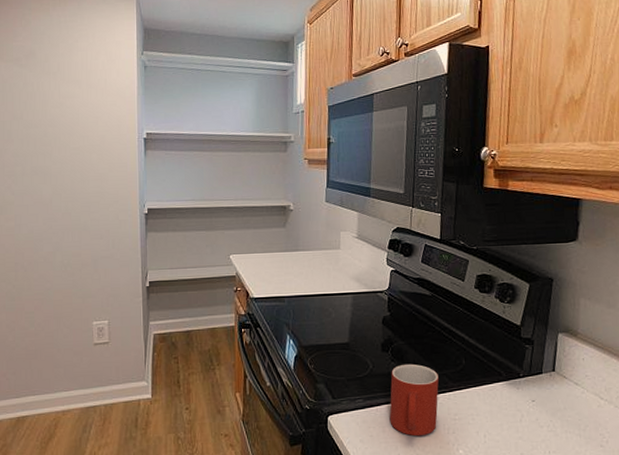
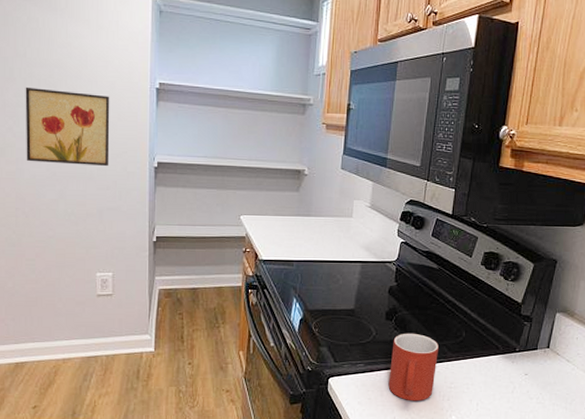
wall art: none [22,147,102,218] -> present [25,87,110,167]

